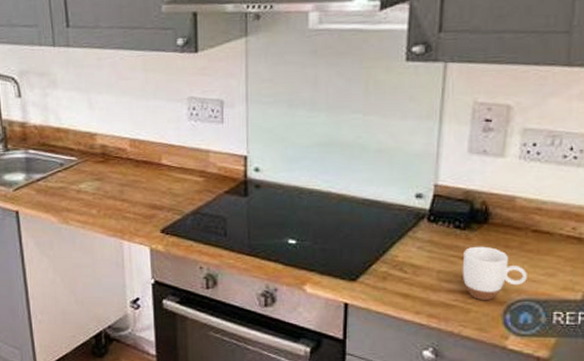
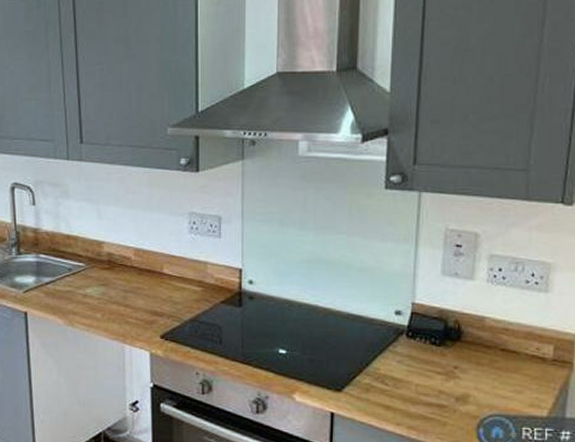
mug: present [462,246,527,301] -> none [438,362,497,415]

